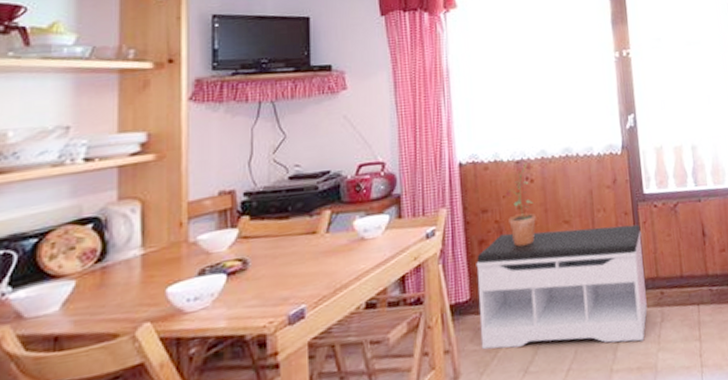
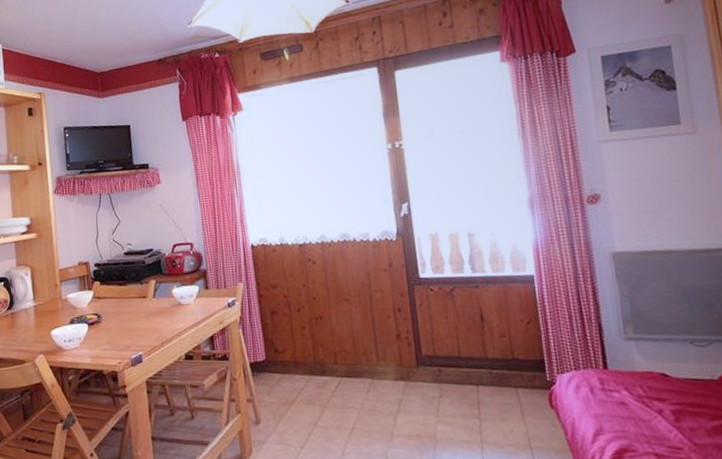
bench: present [476,224,648,350] -> none [269,306,426,412]
potted plant: present [505,162,536,247] -> none [291,246,319,319]

